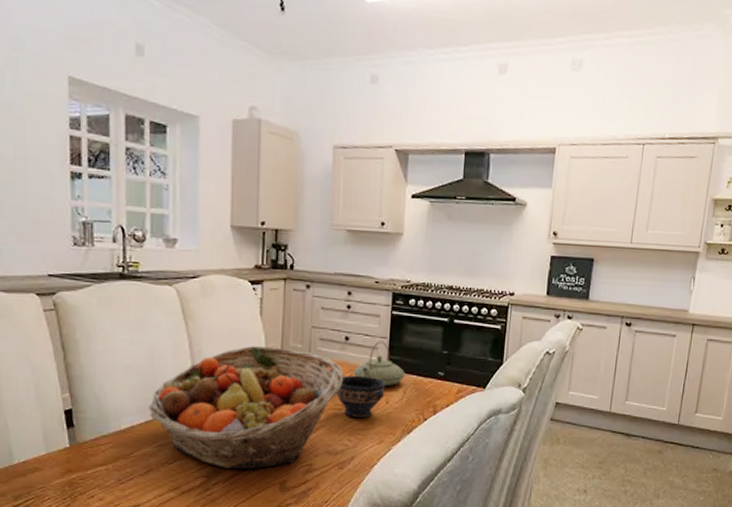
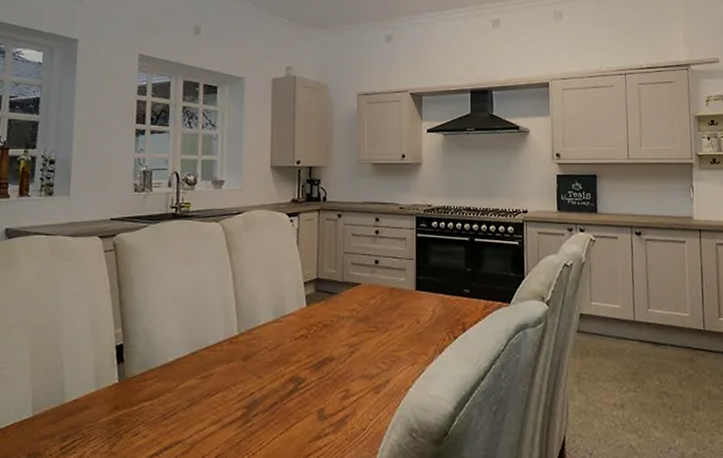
fruit basket: present [148,346,344,470] -> none [194,274,376,399]
bowl: present [336,375,386,418] -> none [369,296,415,339]
teapot: present [353,341,406,386] -> none [384,263,433,305]

